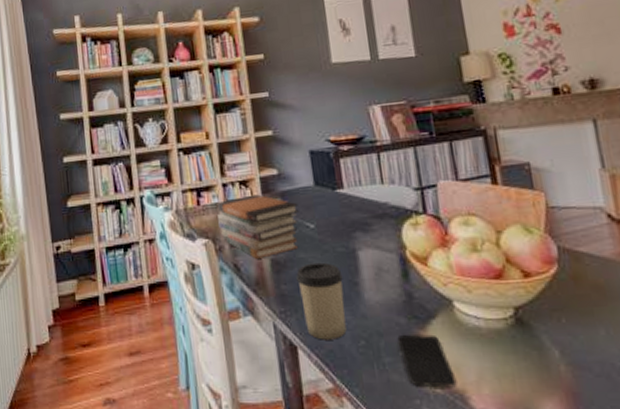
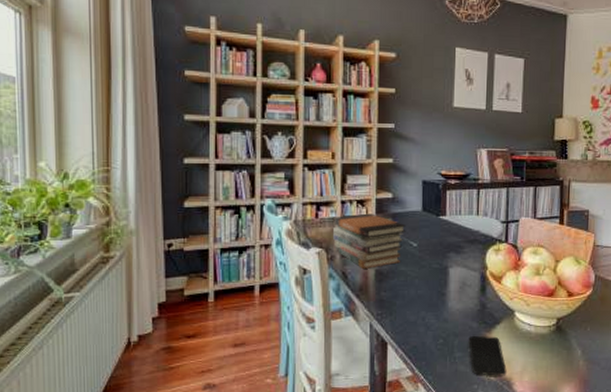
cup: present [296,262,347,340] -> none [395,275,434,338]

